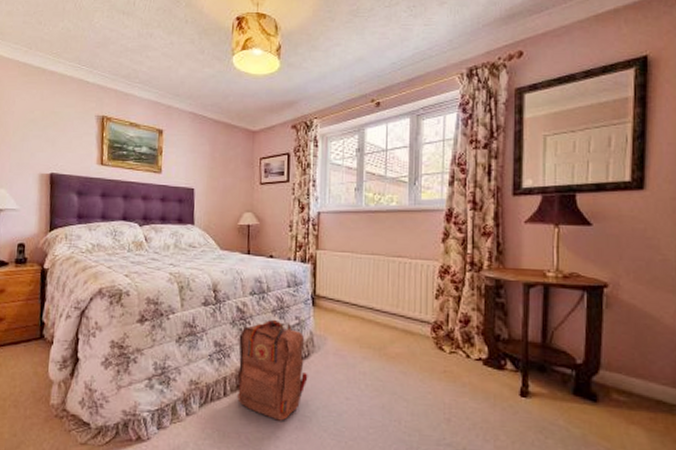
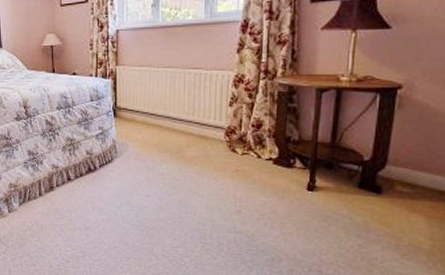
backpack: present [237,319,308,421] -> none [49,130,112,215]

